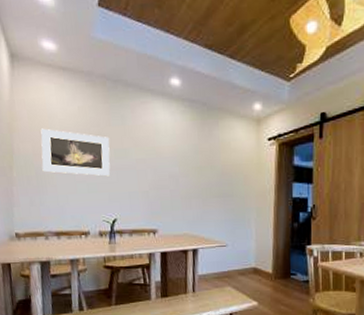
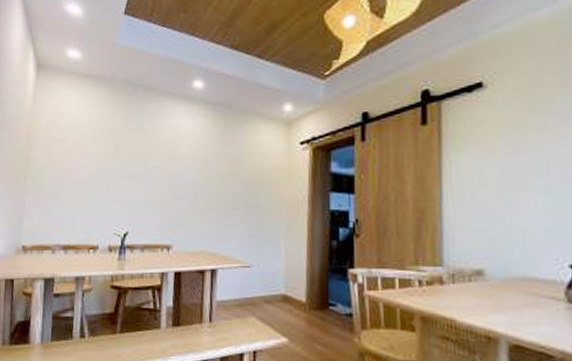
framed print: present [41,128,110,177] -> none [56,135,127,185]

